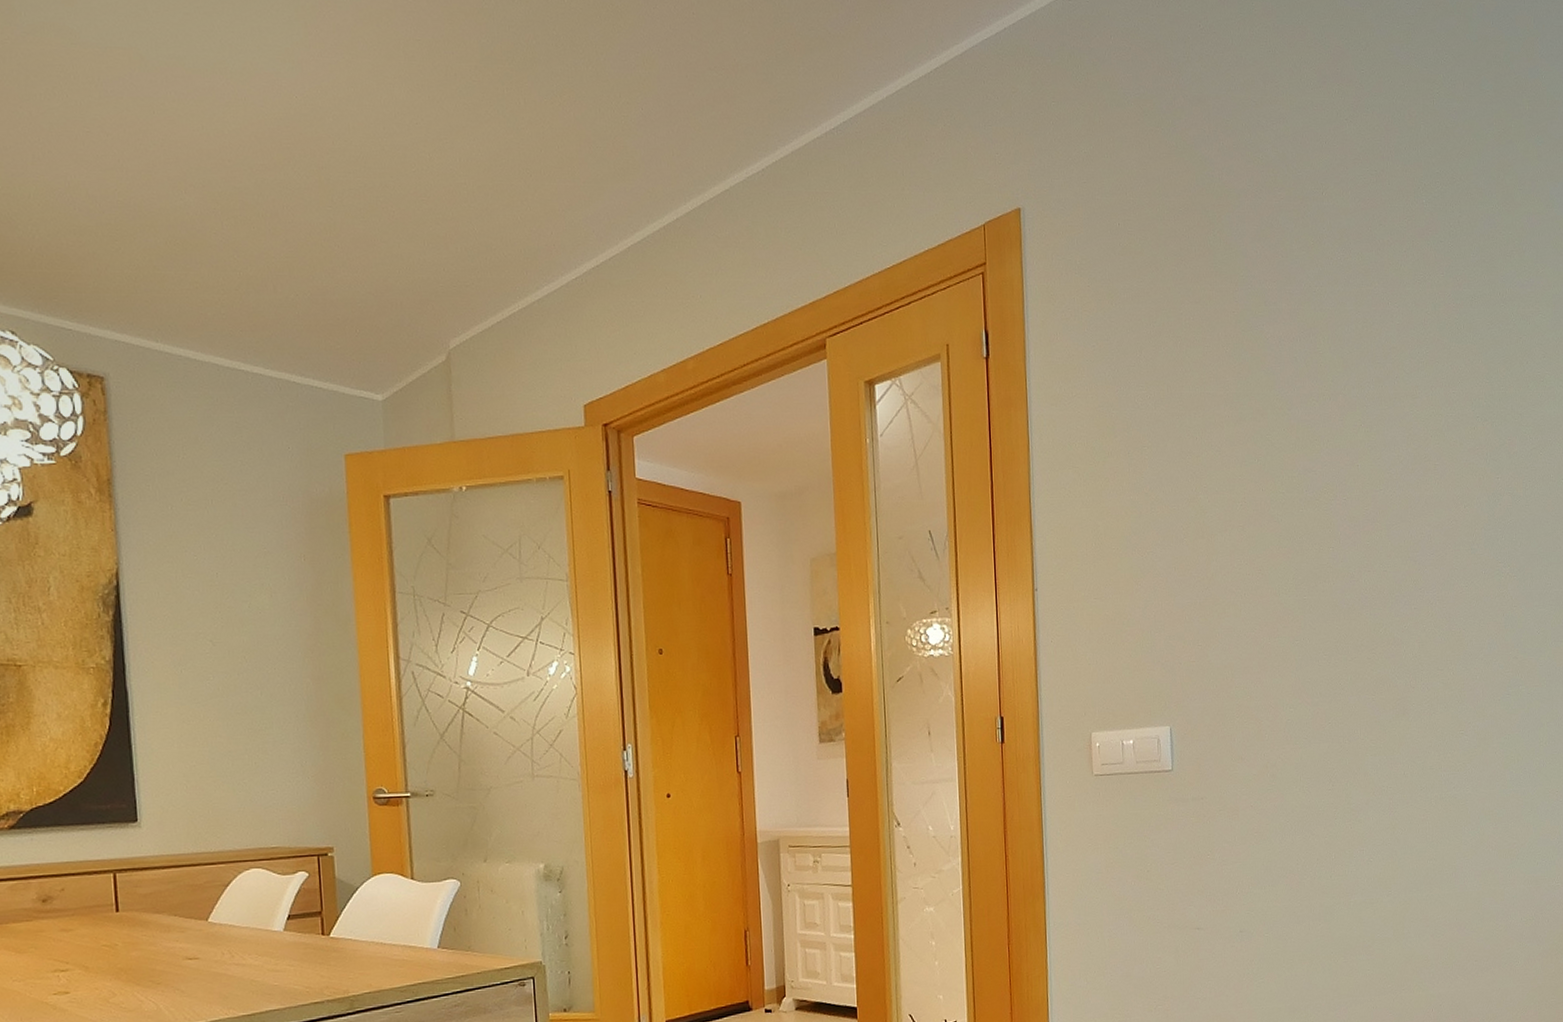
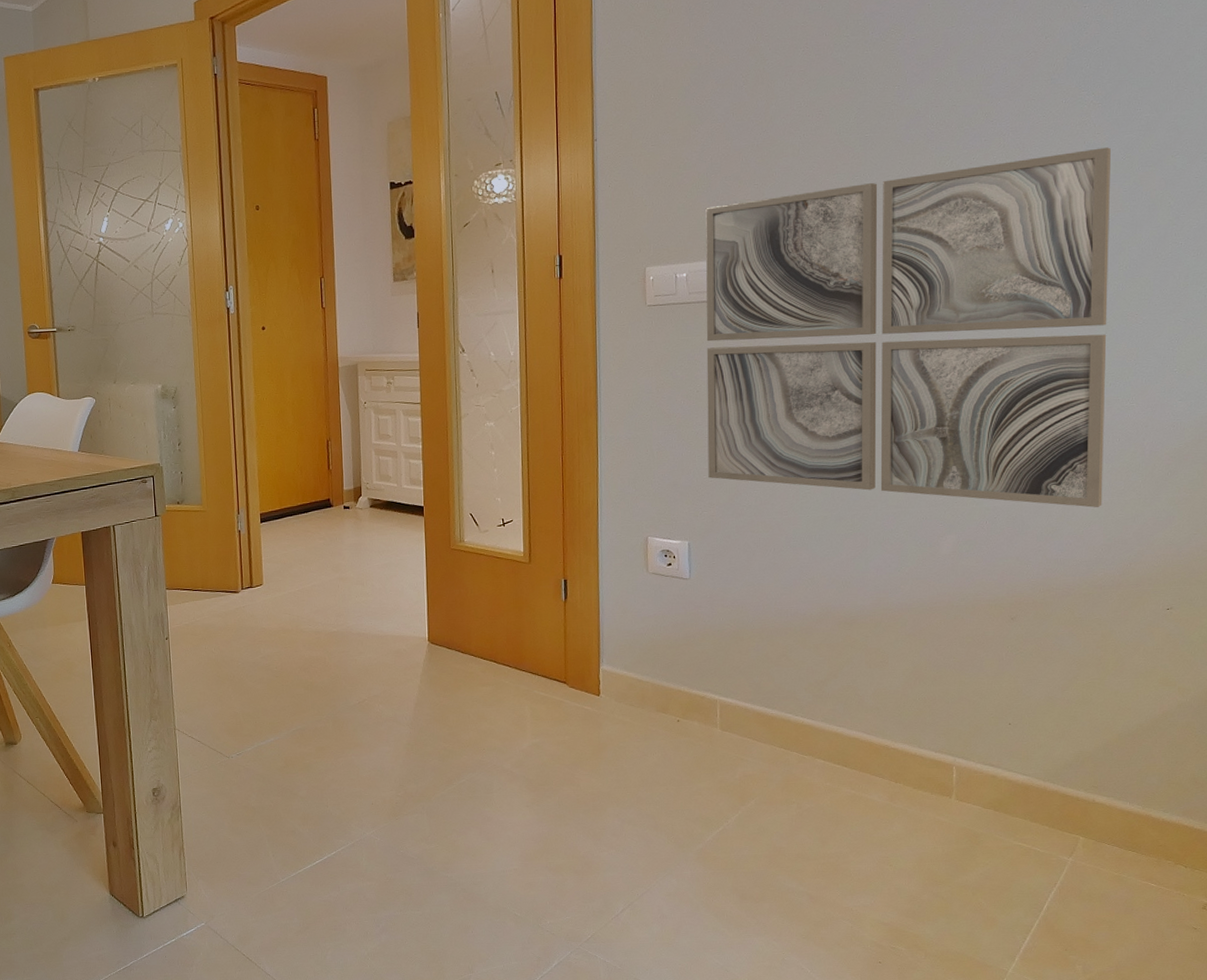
wall art: none [1150,621,1536,992] -> present [706,147,1111,508]

